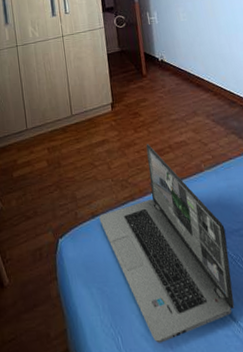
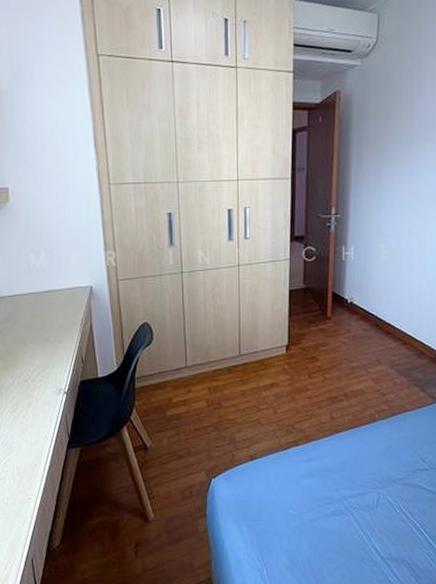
laptop: present [99,144,235,343] -> none [258,390,389,575]

